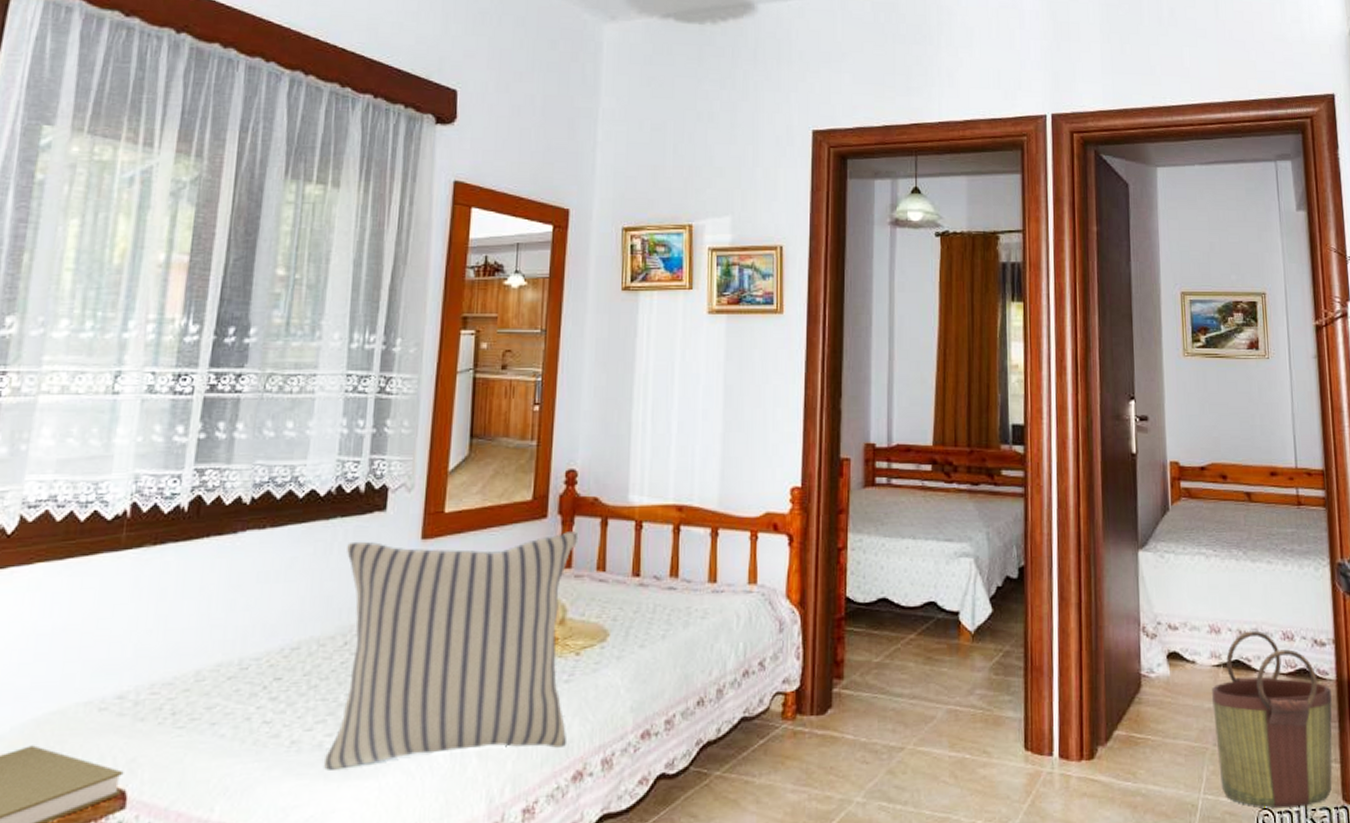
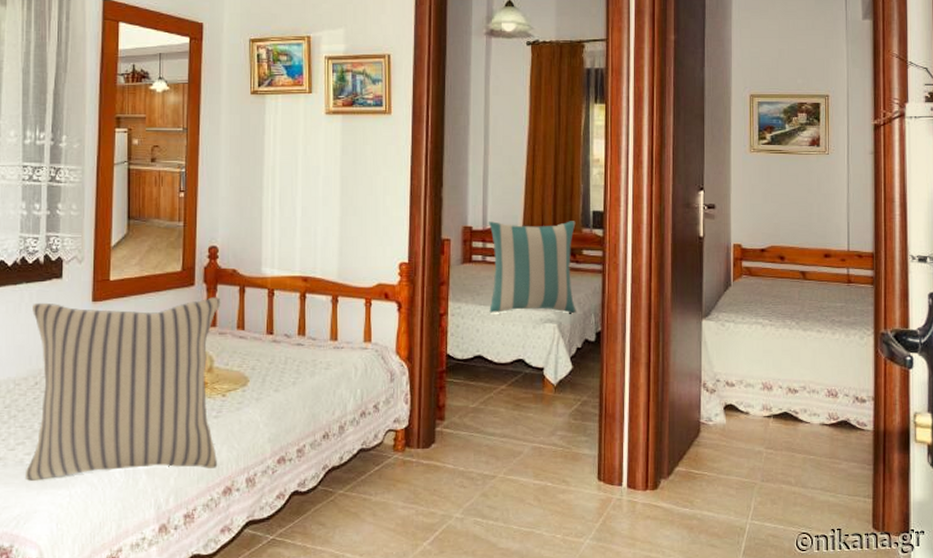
pillow: none [894,436,997,546] -> present [489,221,578,314]
shopping bag: present [1212,630,1332,809] -> none [762,388,868,533]

